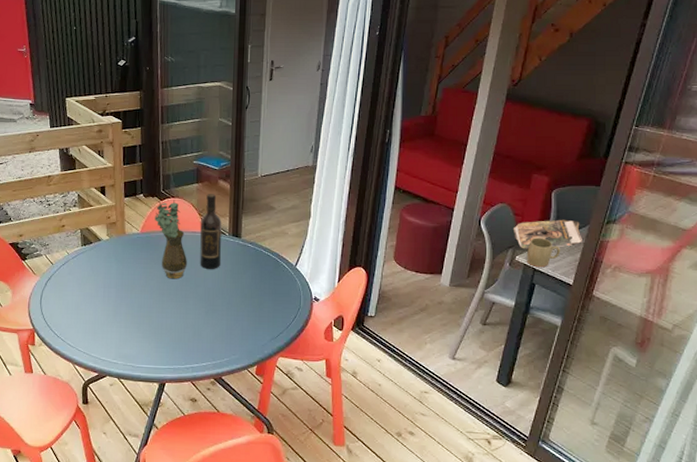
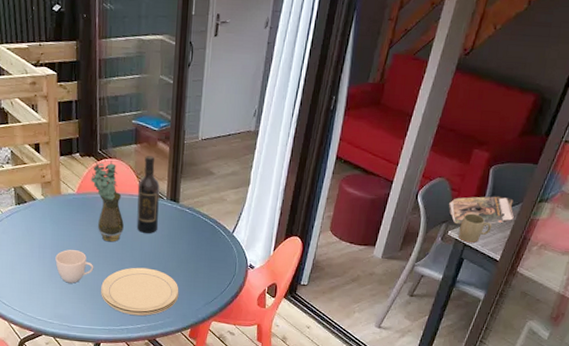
cup: none [120,288,158,322] -> present [55,250,94,283]
plate: none [165,304,244,354] -> present [101,267,179,317]

